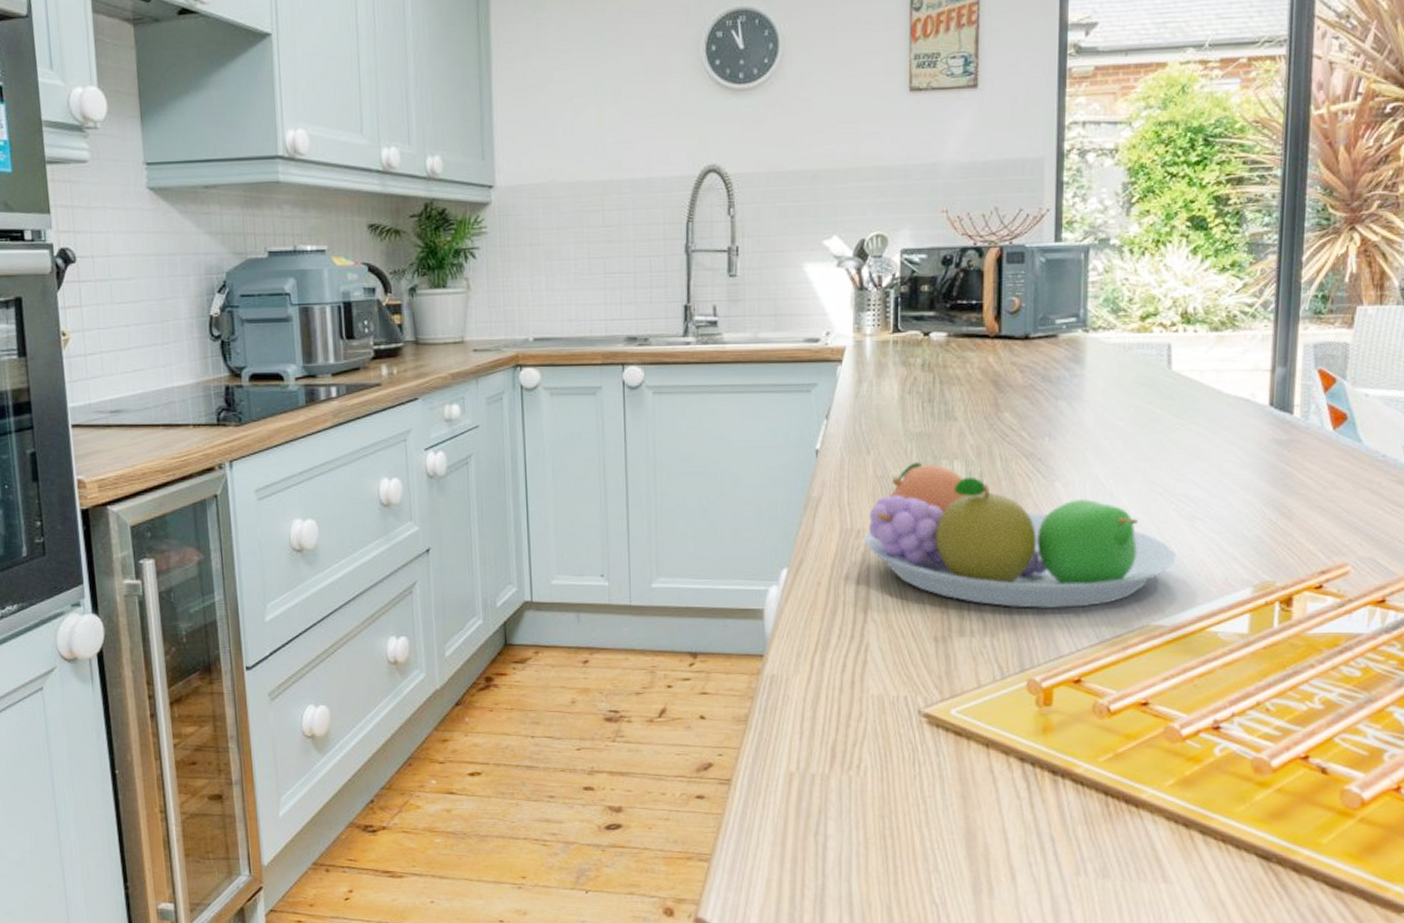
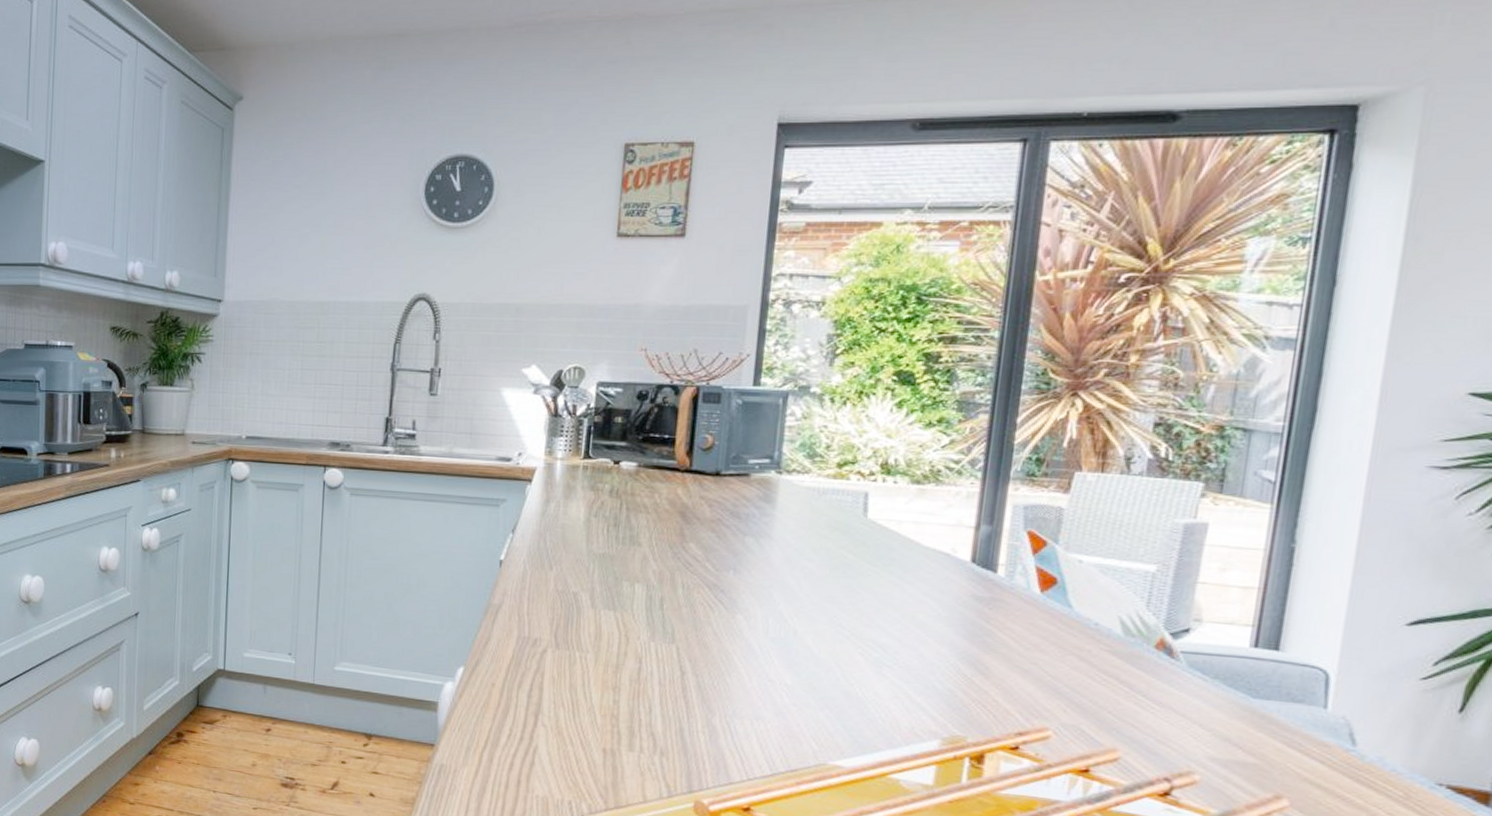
fruit bowl: present [865,462,1176,609] -> none [541,581,860,738]

